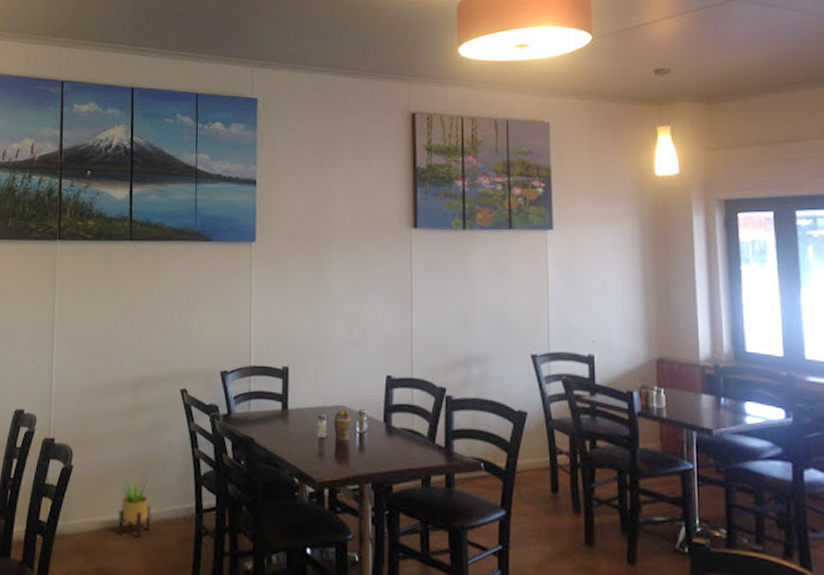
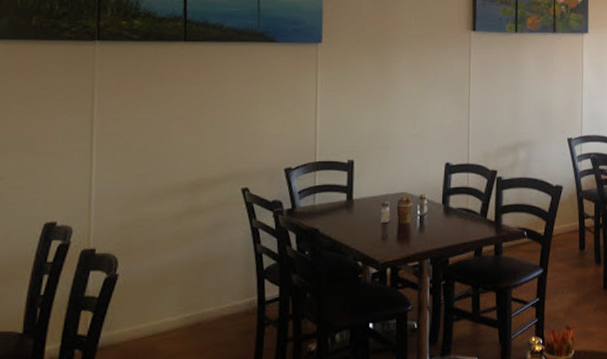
potted plant: present [118,476,151,538] -> none [172,277,209,338]

